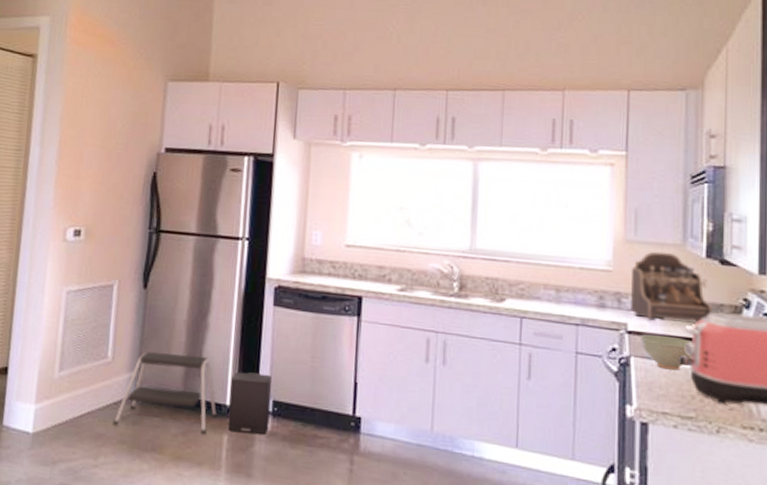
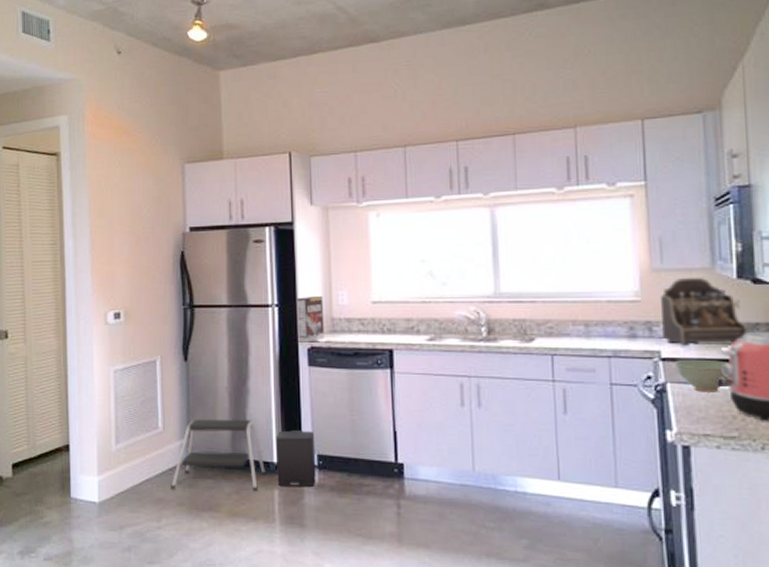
cereal box: none [266,232,297,282] -> present [296,295,324,344]

